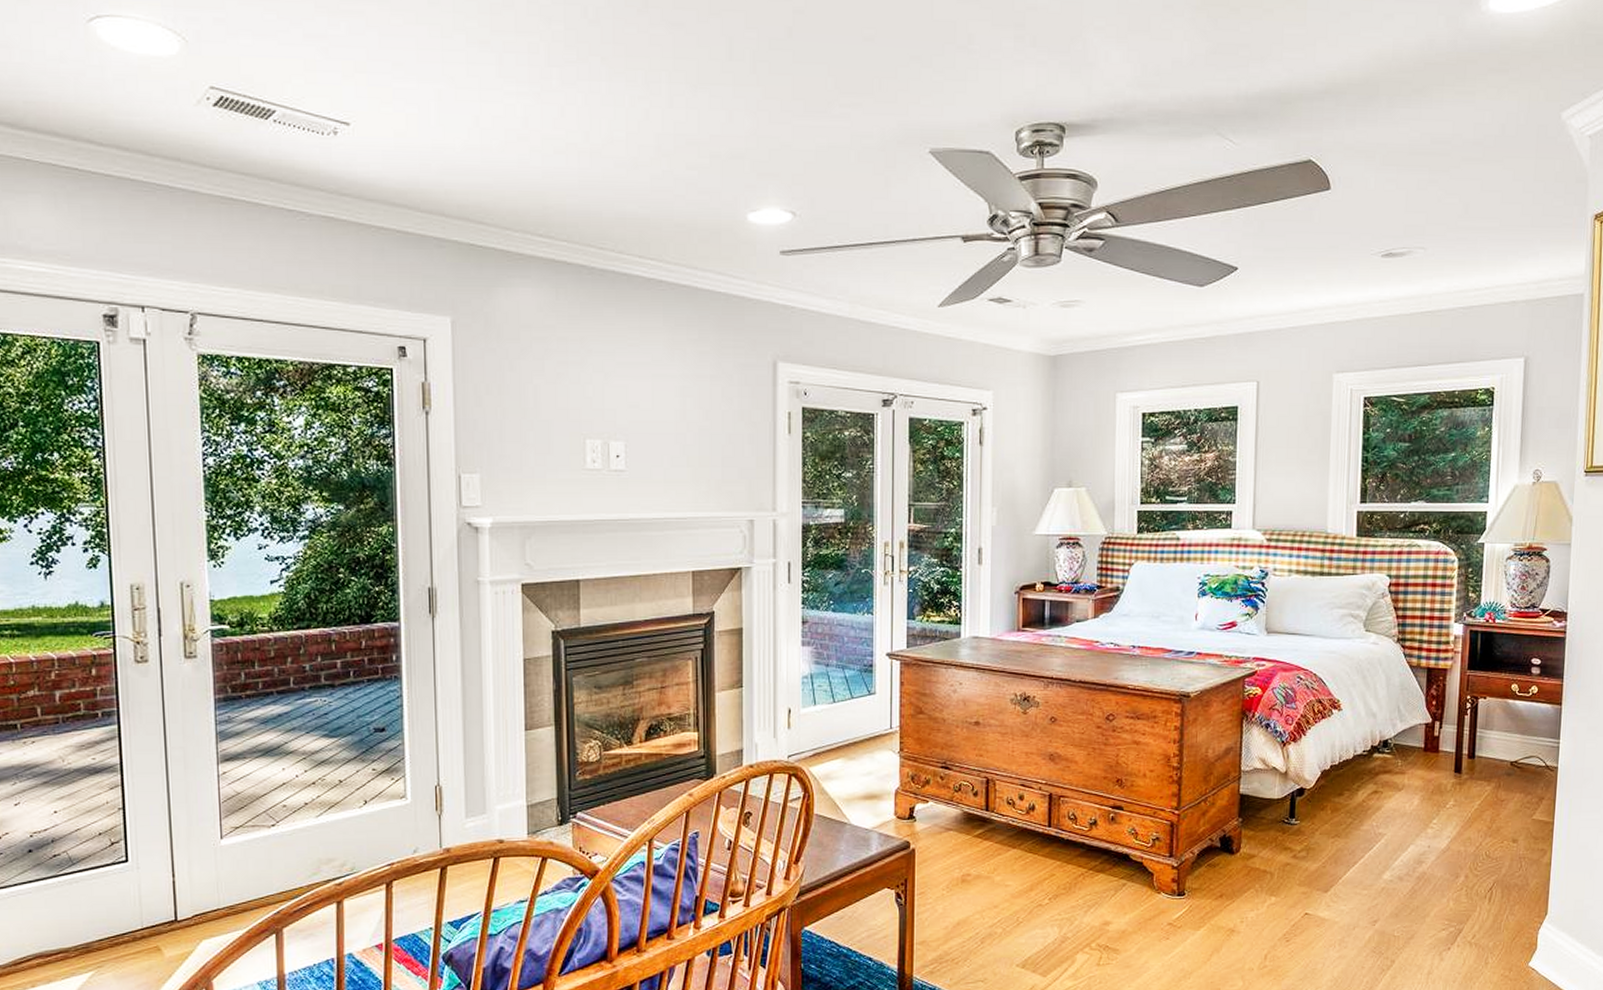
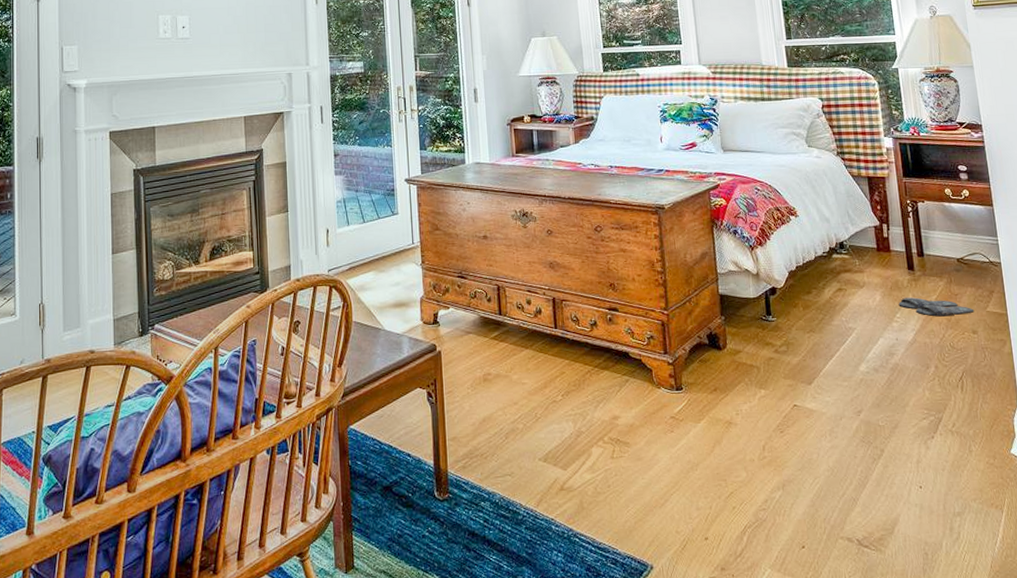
slippers: none [1437,802,1519,824] -> present [898,297,975,317]

